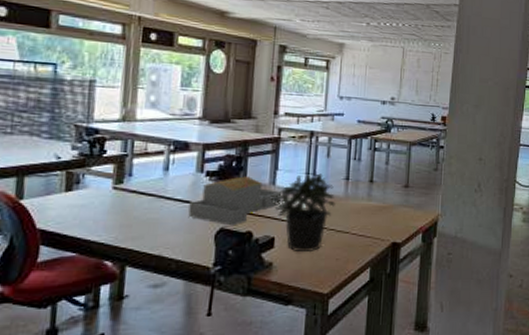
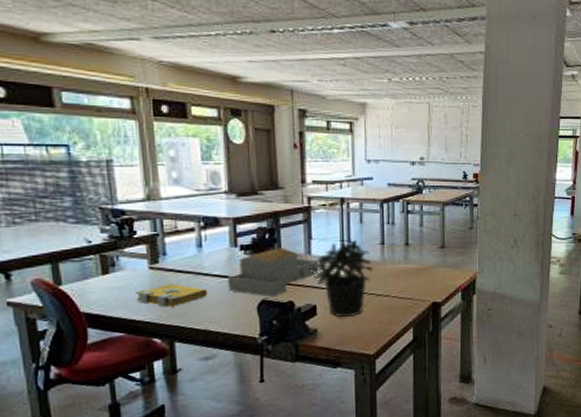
spell book: none [94,205,168,229] -> present [136,283,208,307]

